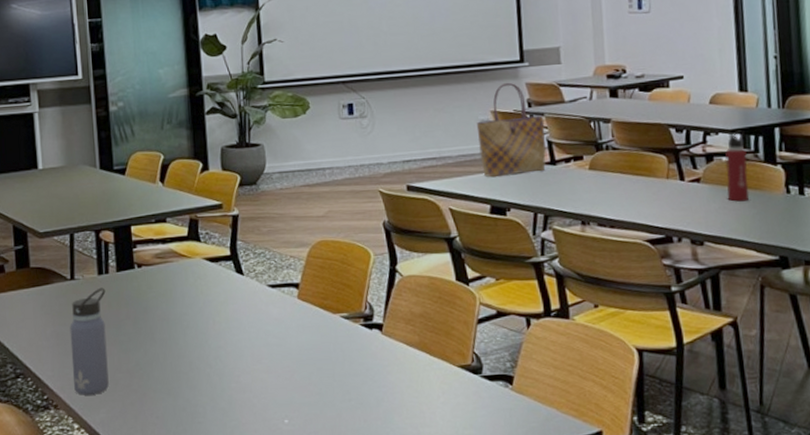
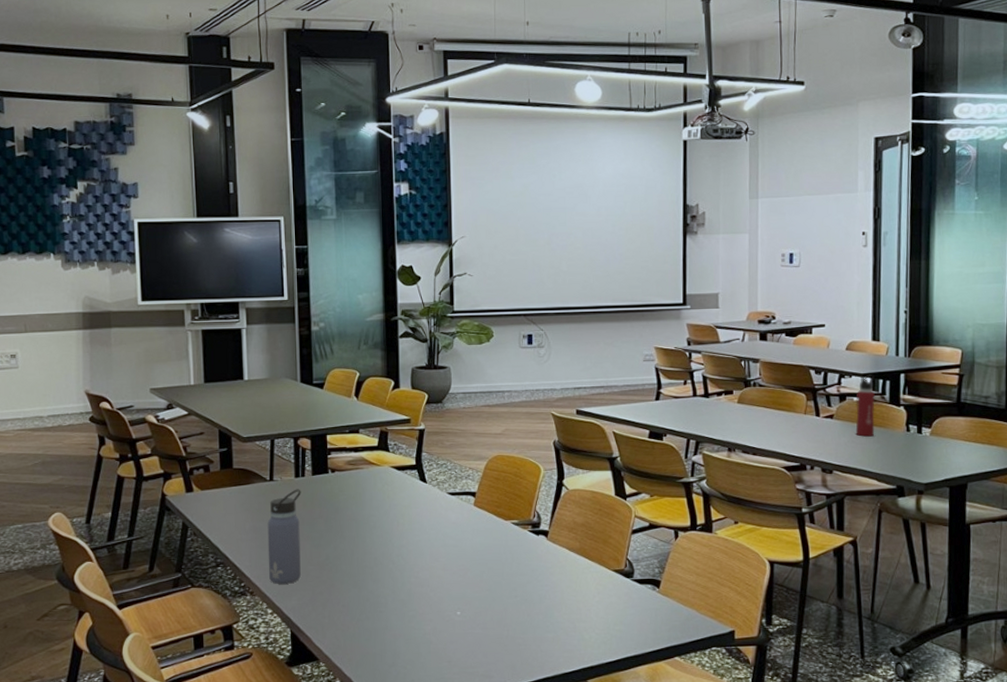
tote bag: present [476,82,546,177] -> none [641,322,701,405]

